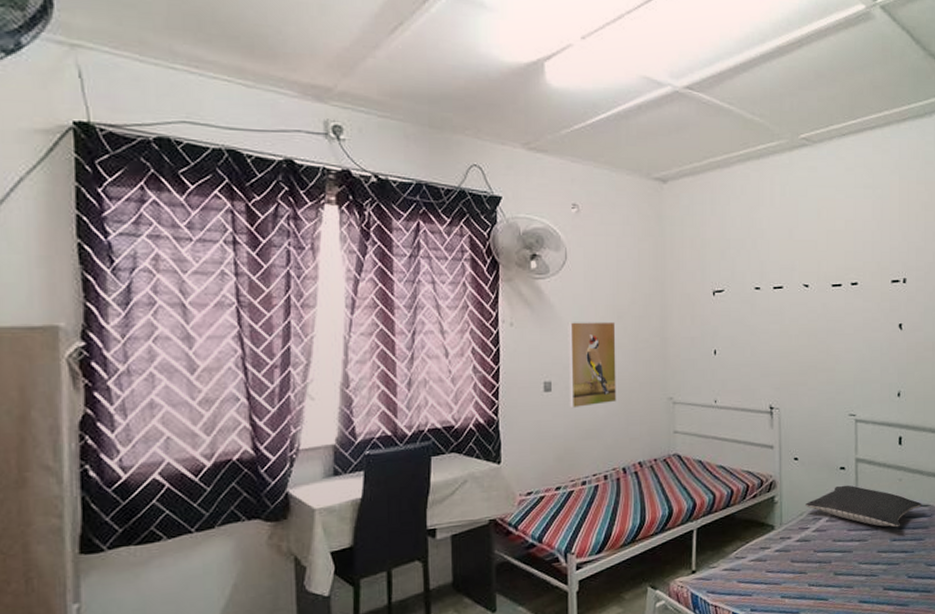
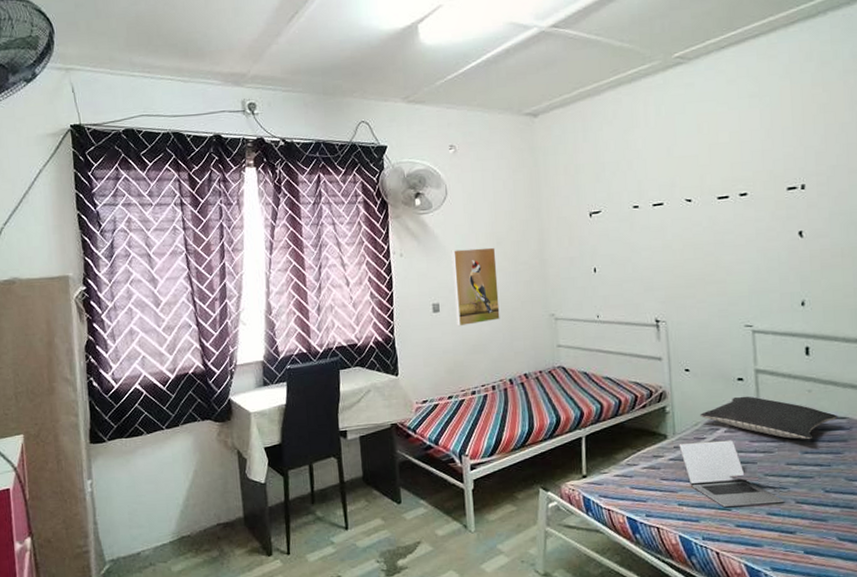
laptop: none [785,529,874,597] -> present [679,440,784,507]

